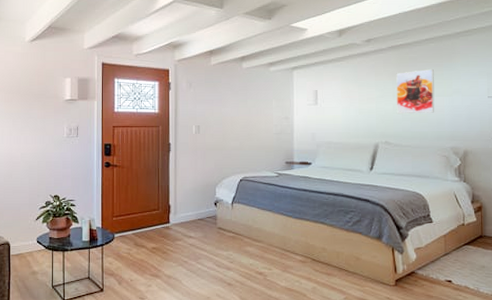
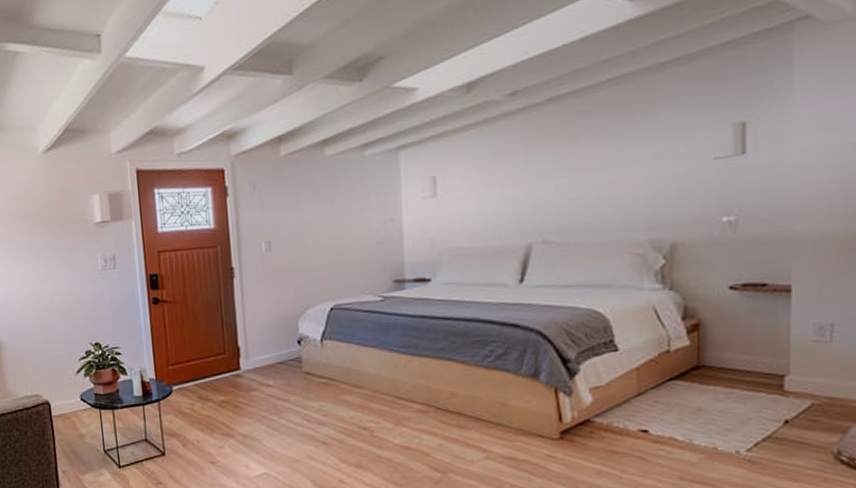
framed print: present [396,68,435,114] -> none [559,124,623,199]

